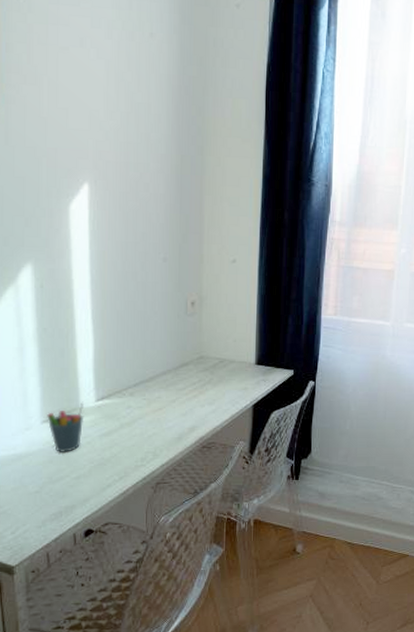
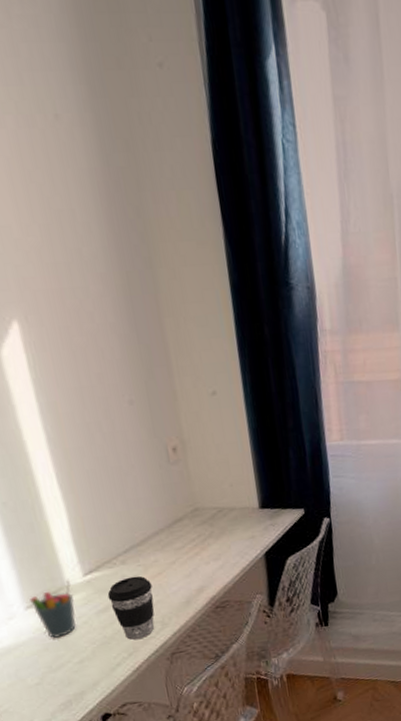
coffee cup: none [112,408,152,466] -> present [107,575,155,640]

